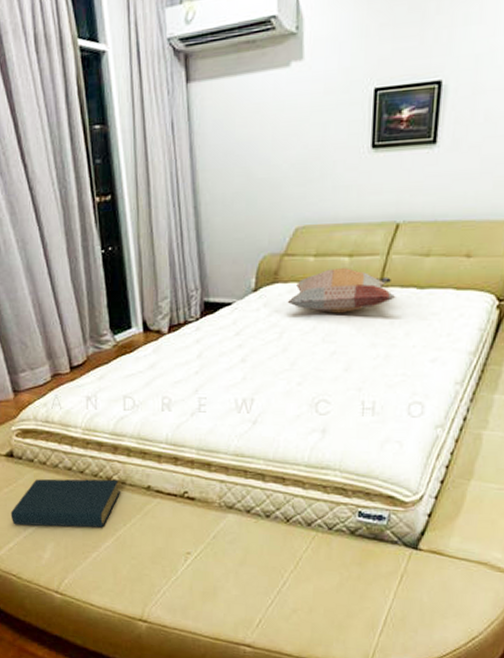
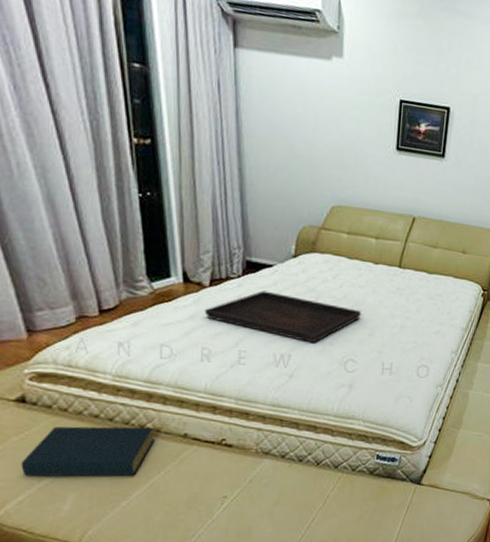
serving tray: none [164,331,334,385] -> present [204,290,361,344]
decorative pillow: present [287,268,396,314] -> none [323,246,411,287]

